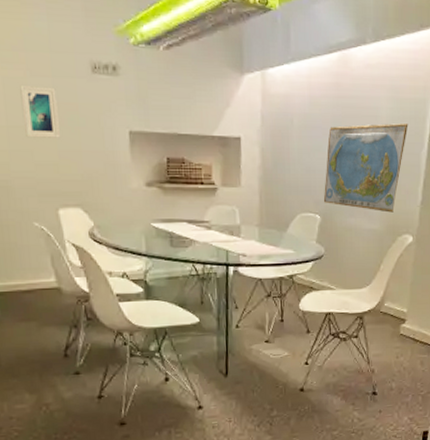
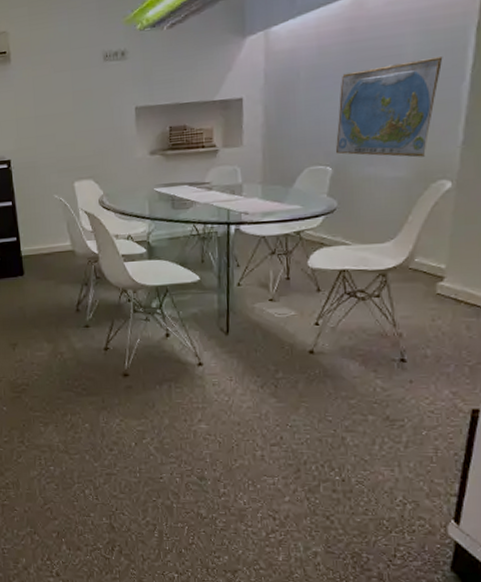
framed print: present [20,84,60,138] -> none [46,79,76,124]

